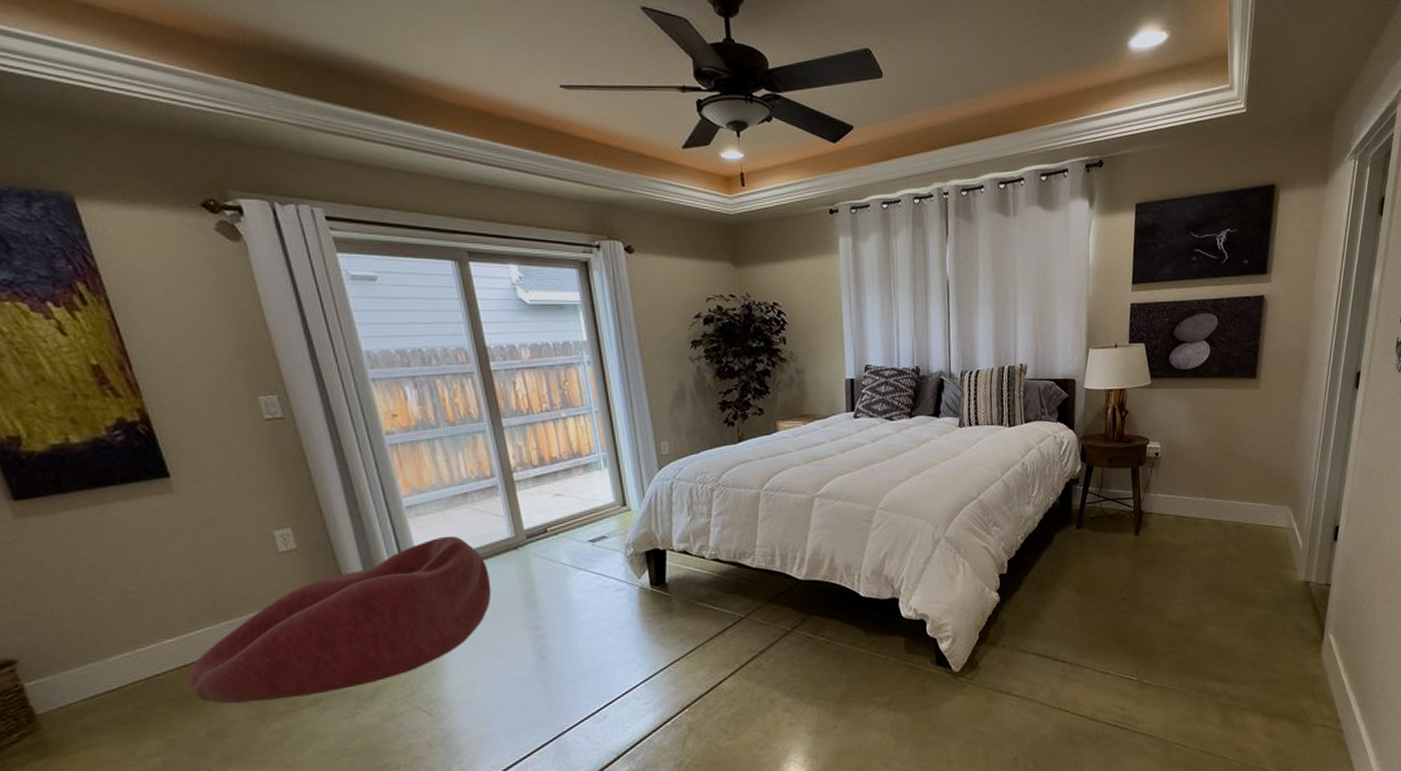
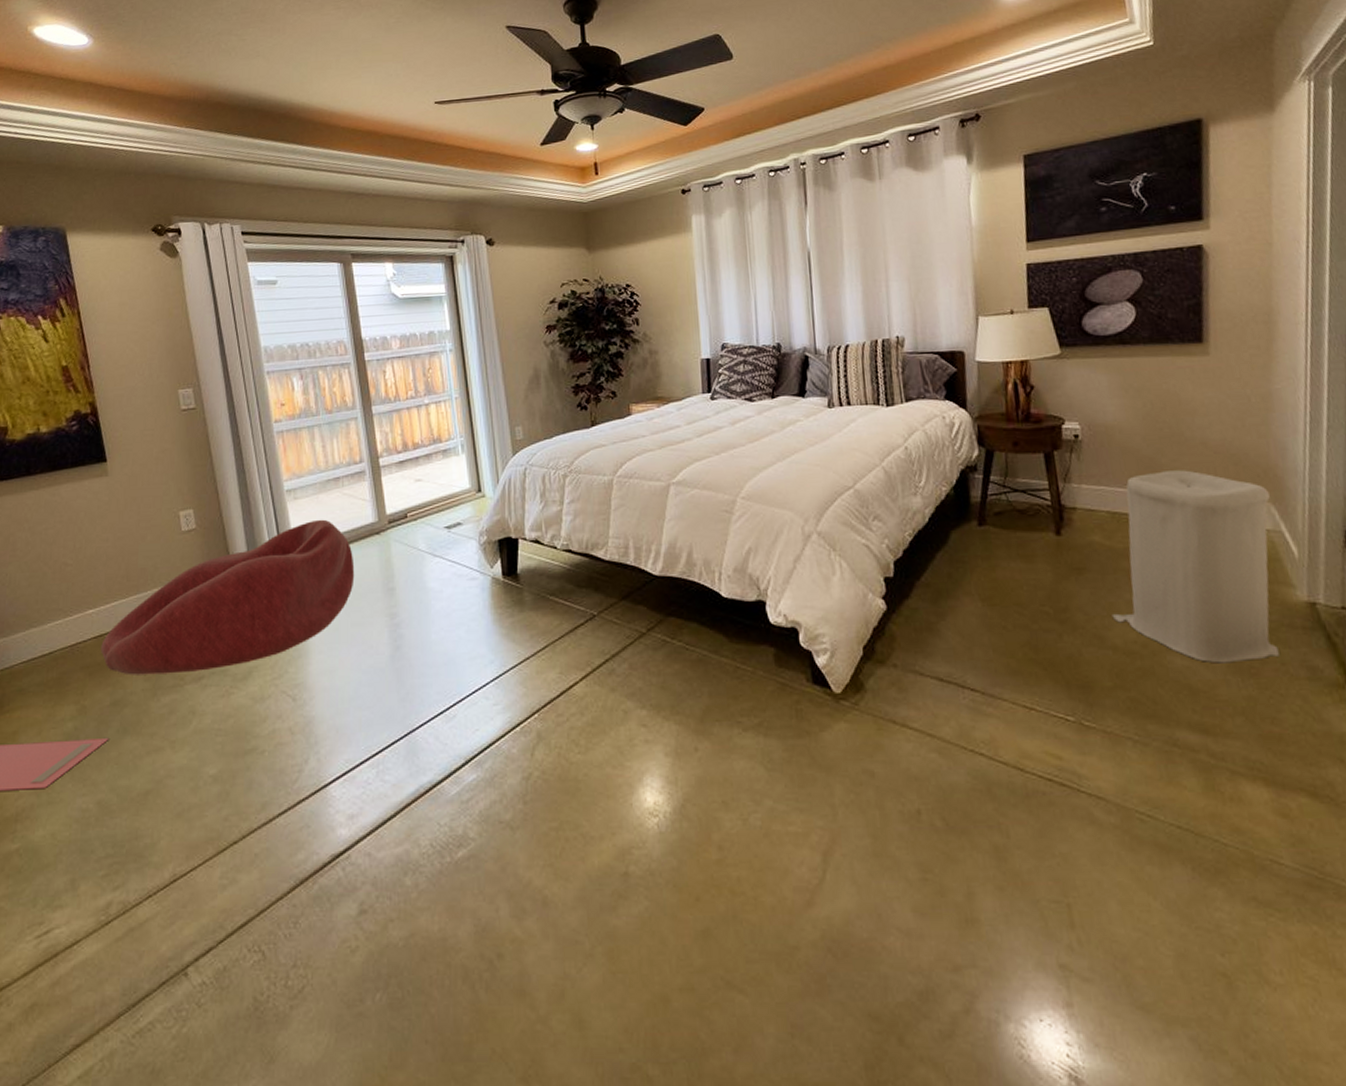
laundry basket: none [1170,481,1290,630] -> present [1111,470,1280,664]

